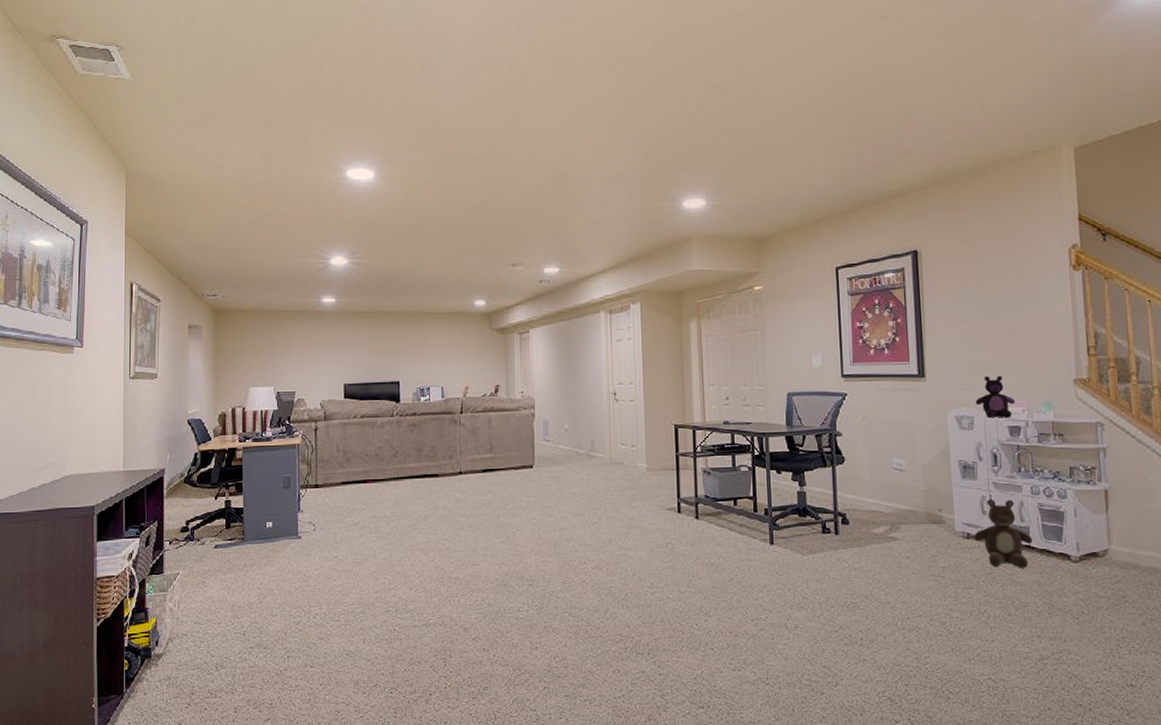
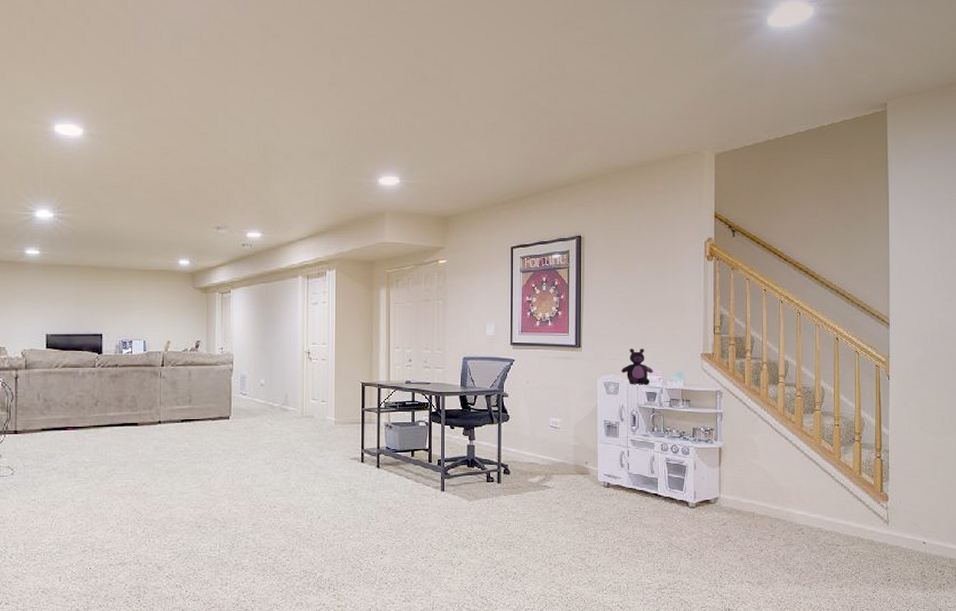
teddy bear: present [974,498,1033,568] -> none [612,454,660,513]

